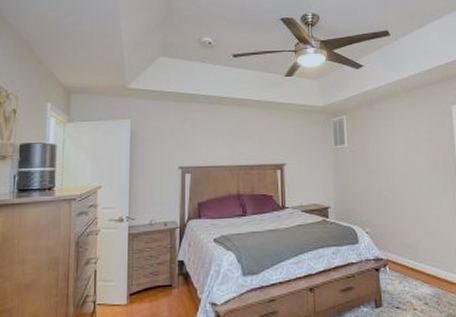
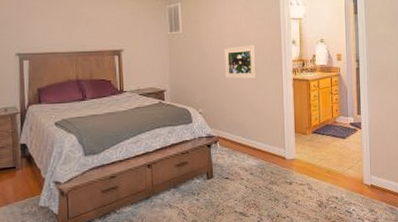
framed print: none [392,159,430,197] -> present [224,45,258,79]

